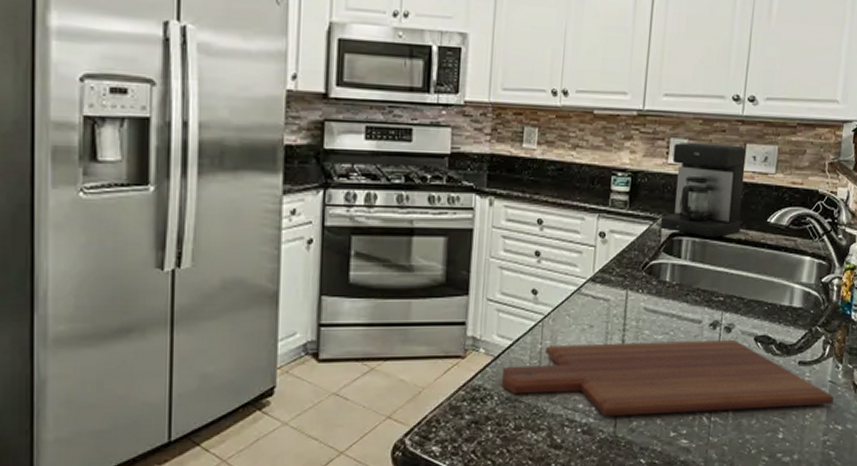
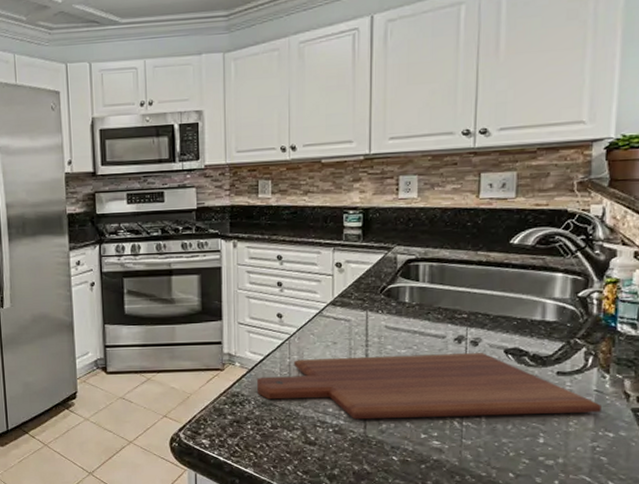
coffee maker: present [660,142,746,238] -> none [395,175,481,262]

